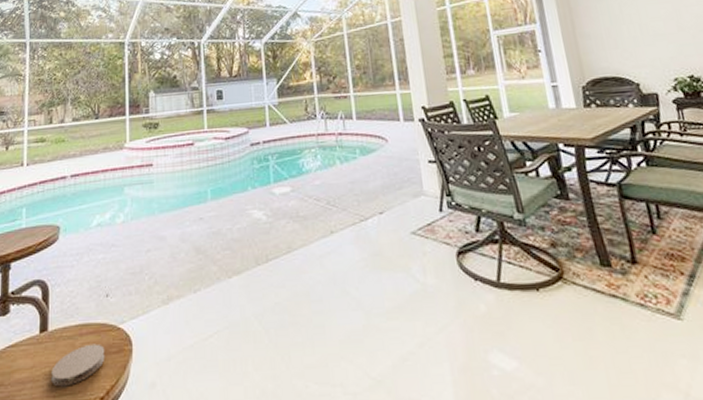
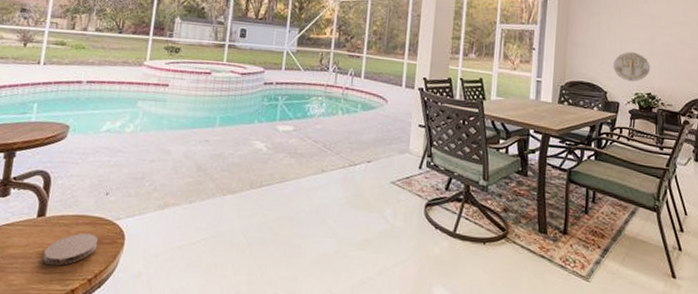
wall decoration: none [637,32,686,67] -> present [613,52,651,82]

